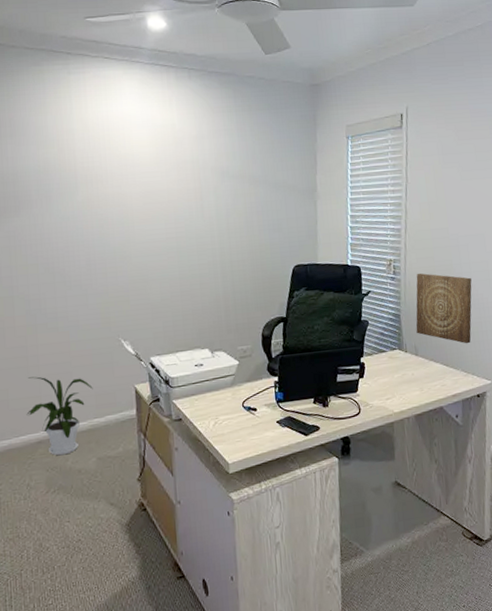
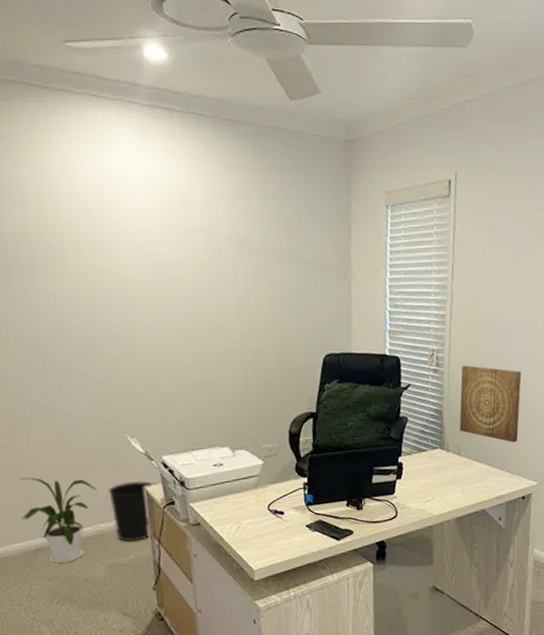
wastebasket: none [102,379,144,437] -> present [108,480,156,543]

